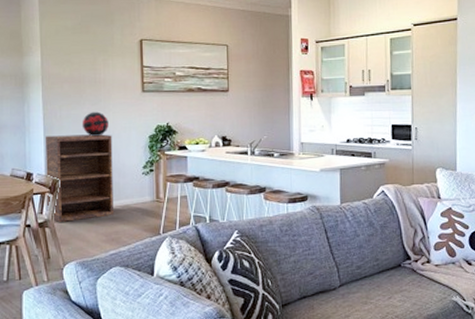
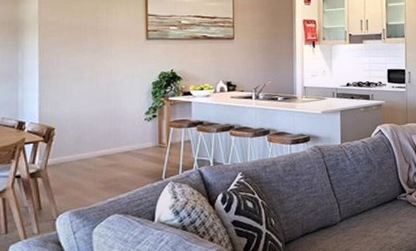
shelving unit: present [45,134,113,222] -> none [39,81,114,171]
decorative globe: present [82,112,108,137] -> none [81,59,110,84]

